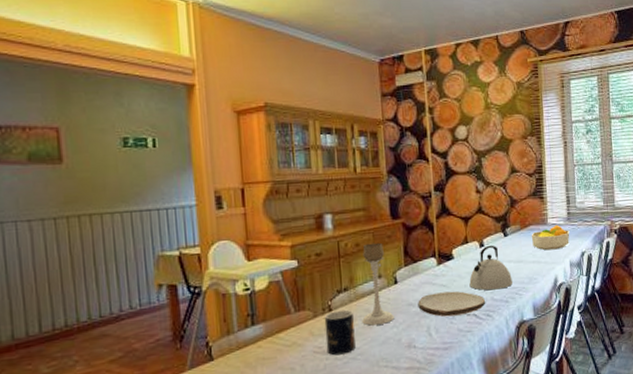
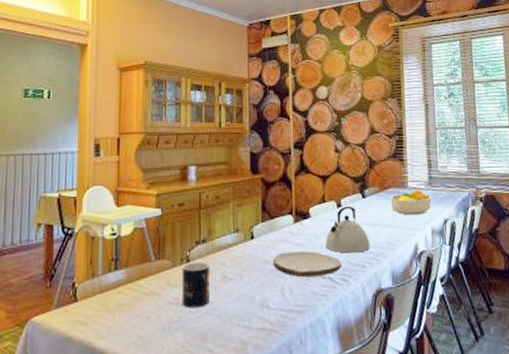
candle holder: present [362,242,394,326] -> none [217,196,249,280]

